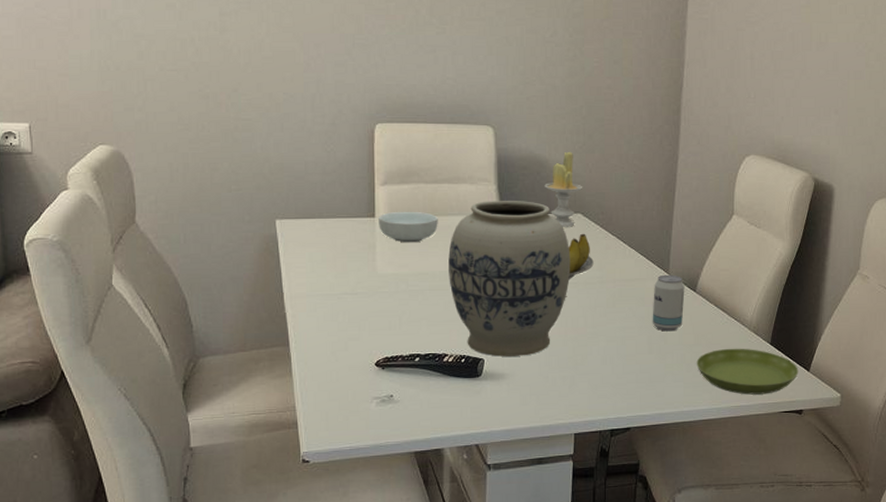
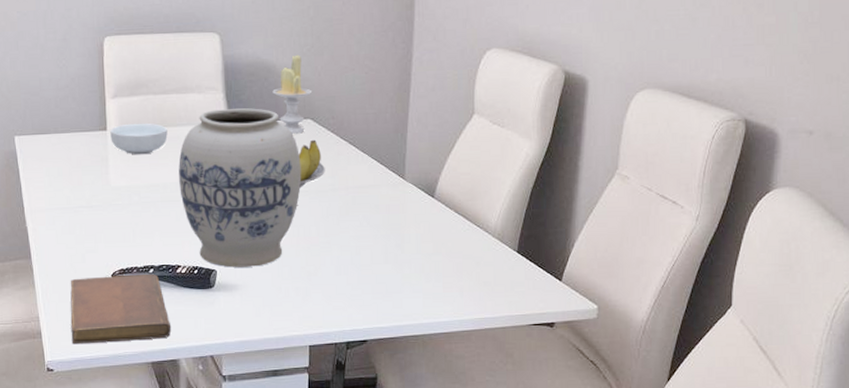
notebook: none [329,362,437,435] -> present [70,273,172,345]
beverage can: present [652,274,685,332] -> none [387,180,422,240]
saucer: present [696,348,799,395] -> none [436,256,549,306]

